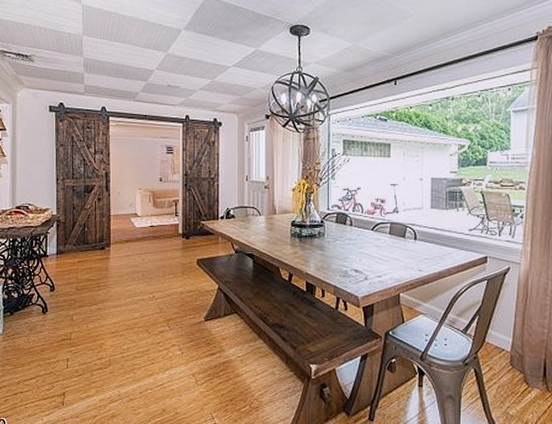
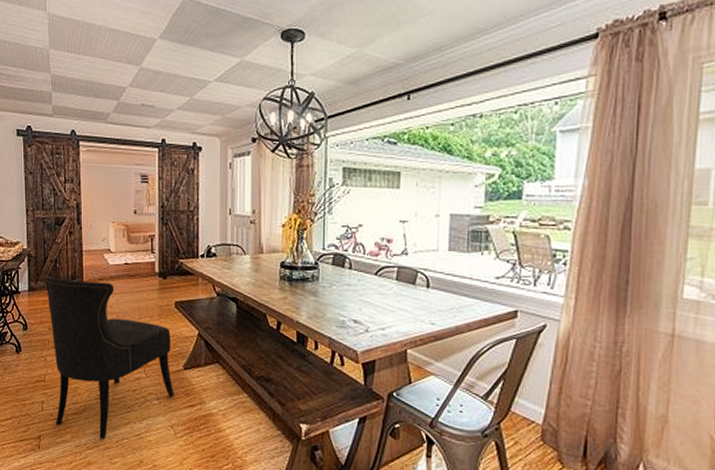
dining chair: none [72,240,196,392] -> present [44,276,174,439]

